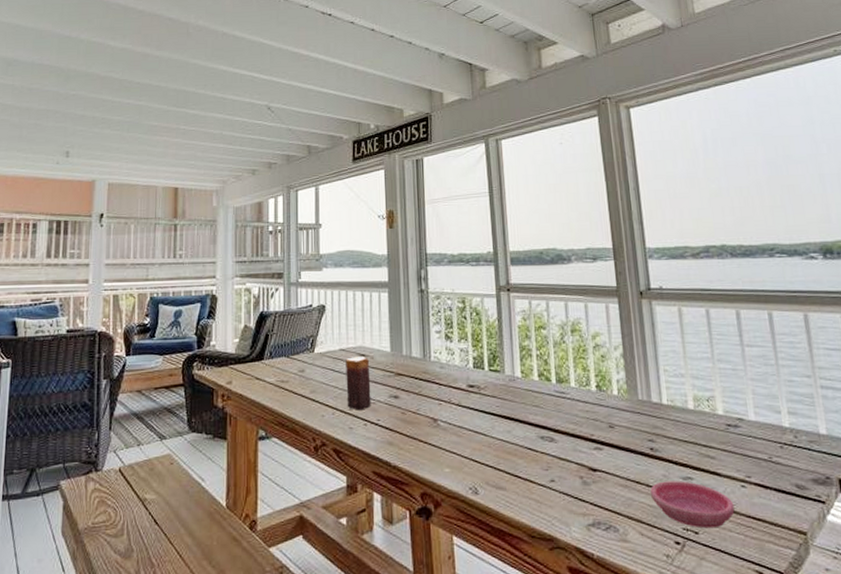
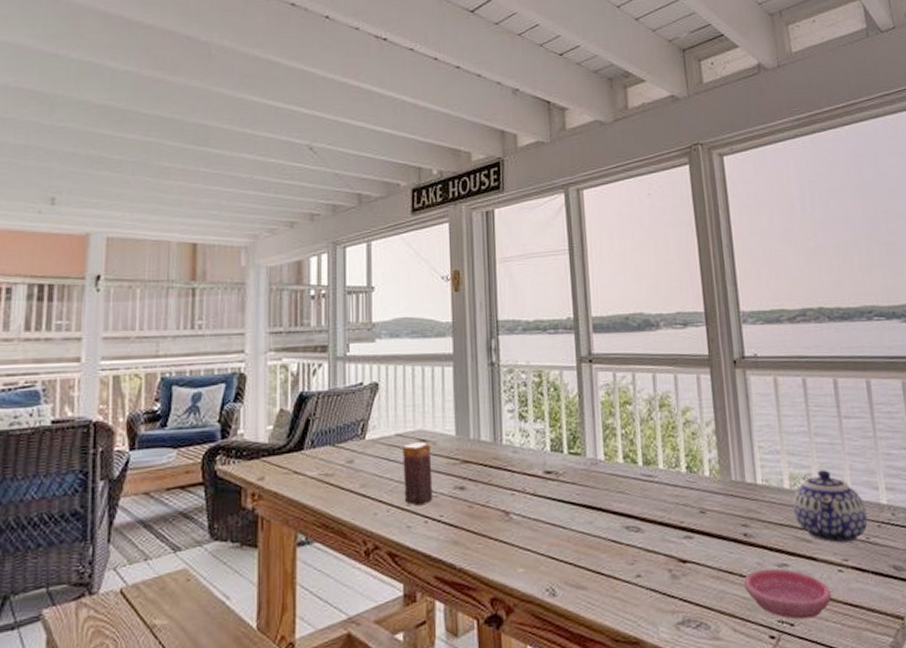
teapot: none [696,393,770,461] -> present [792,470,868,543]

